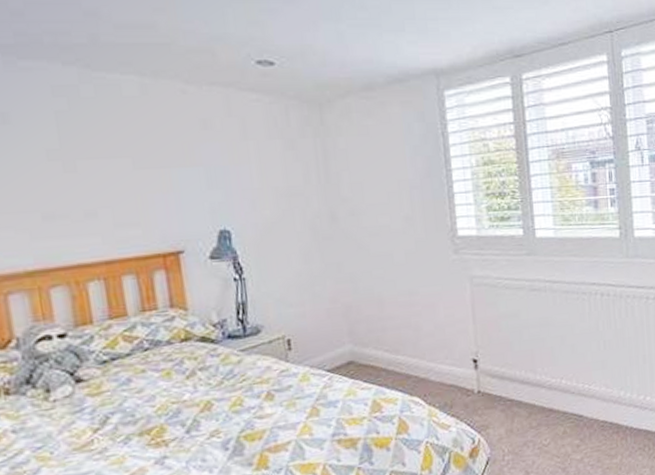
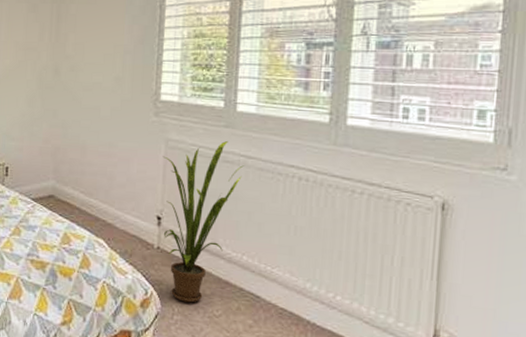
house plant: none [469,268,550,440] -> present [162,140,244,303]

